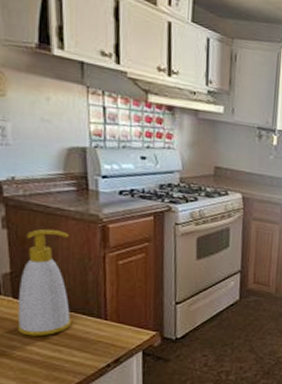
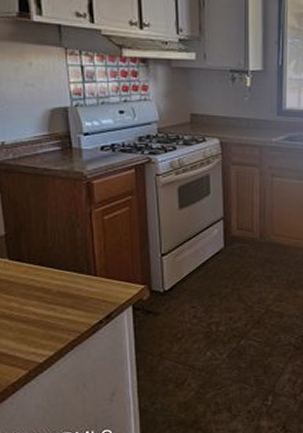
soap bottle: present [17,228,71,336] -> none [13,189,63,296]

